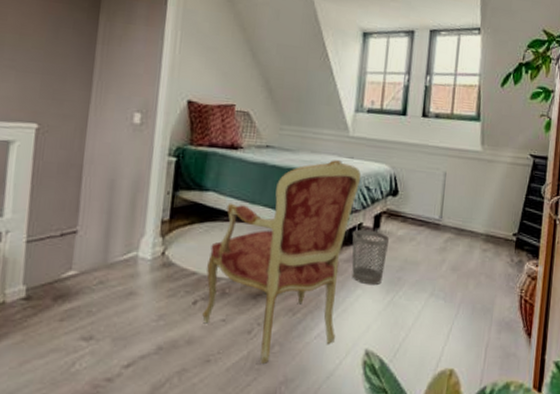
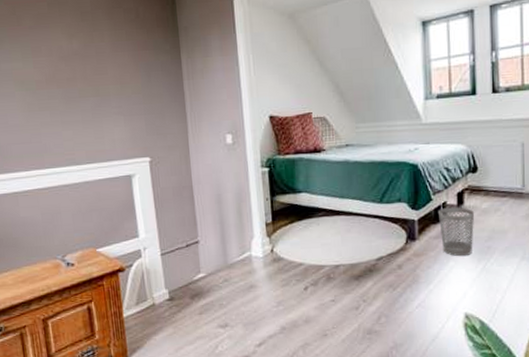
armchair: present [202,160,361,365] -> none [311,147,439,334]

